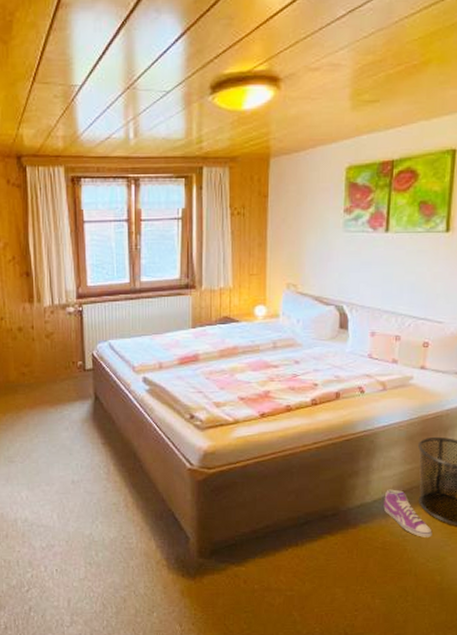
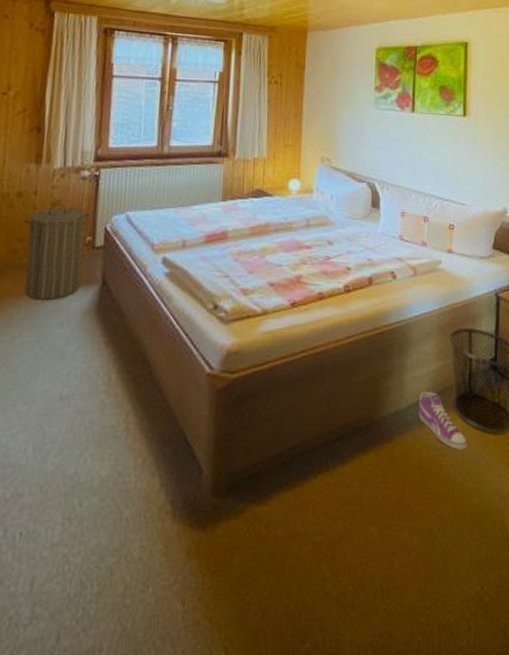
laundry hamper: none [26,334,80,411] -> present [23,202,92,300]

